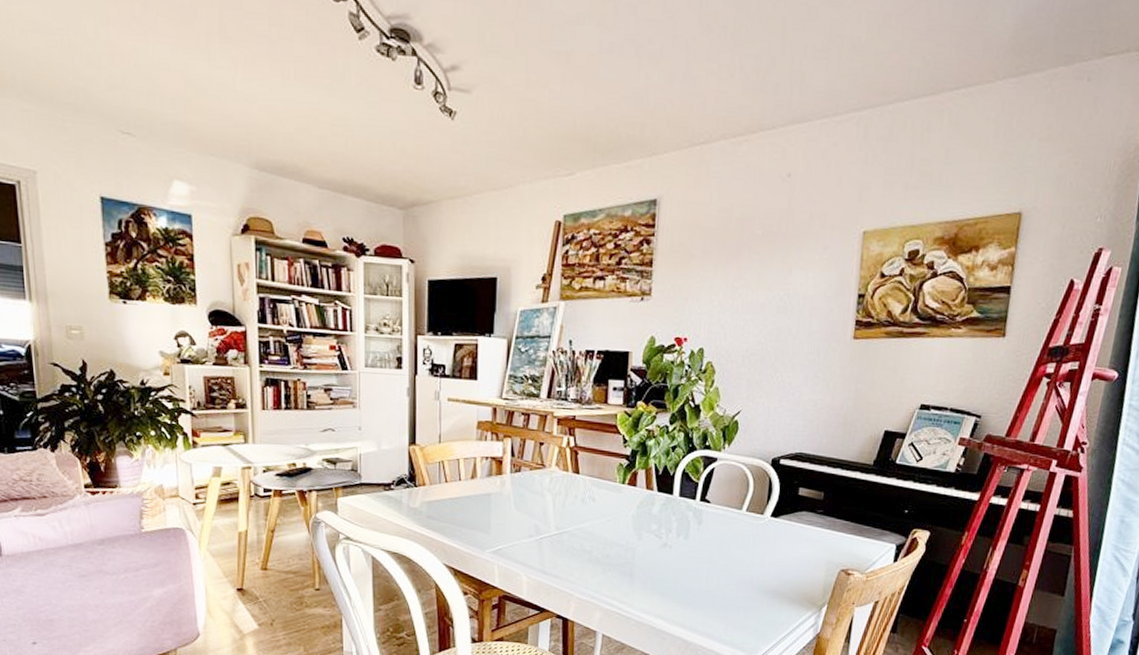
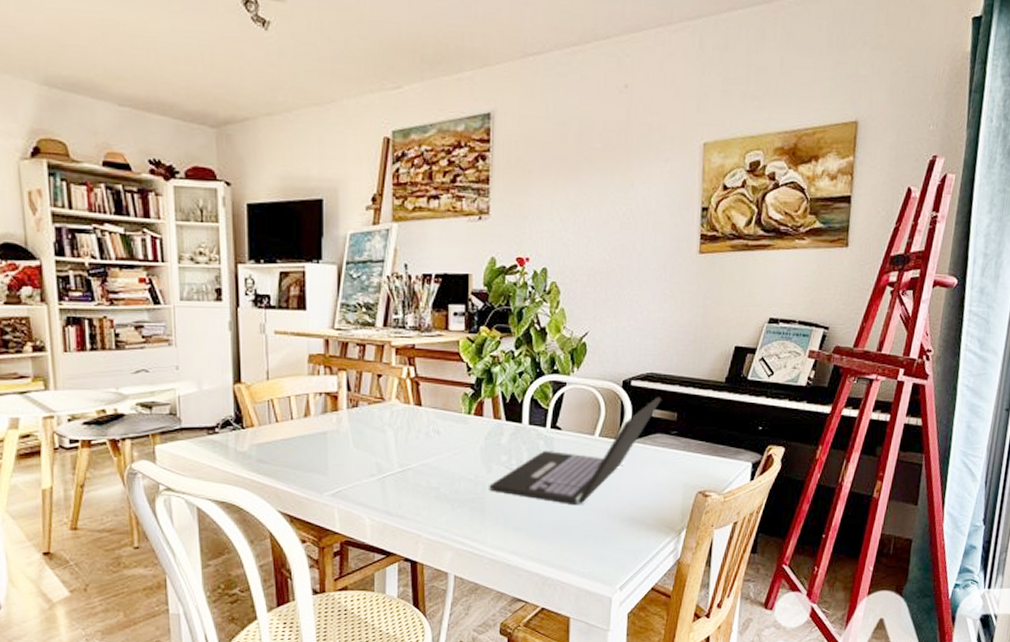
laptop: none [639,476,809,575] -> present [489,397,662,504]

